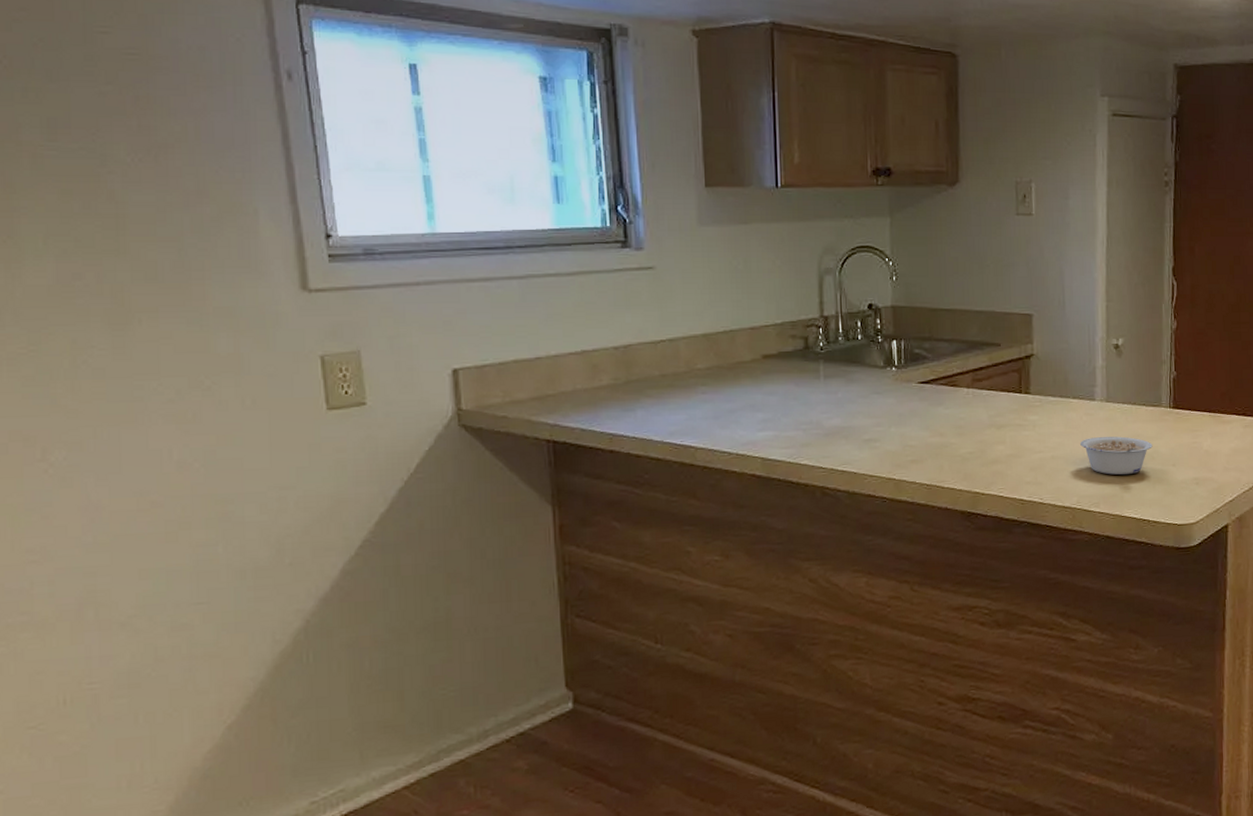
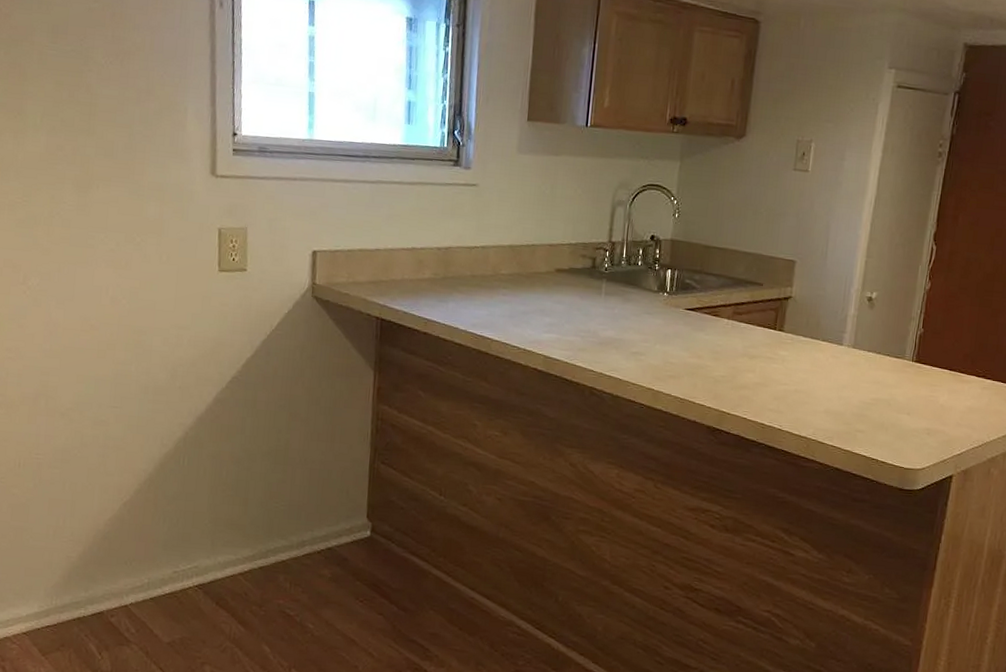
legume: present [1080,436,1153,475] -> none [823,378,891,416]

